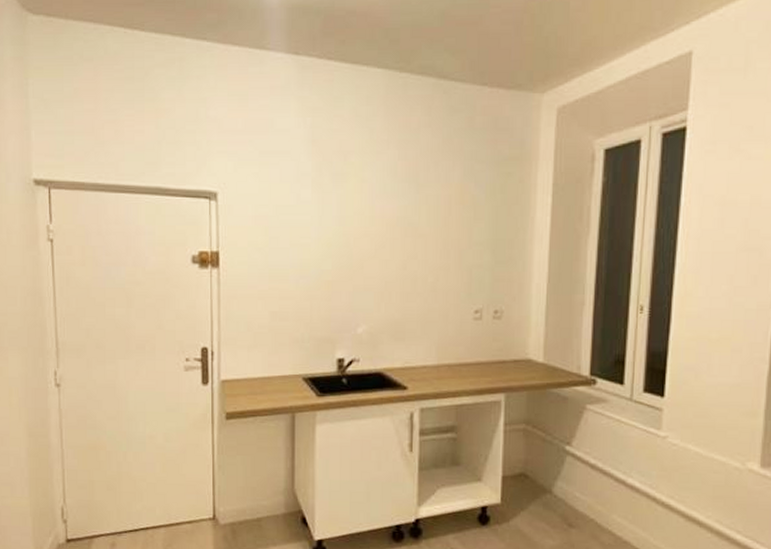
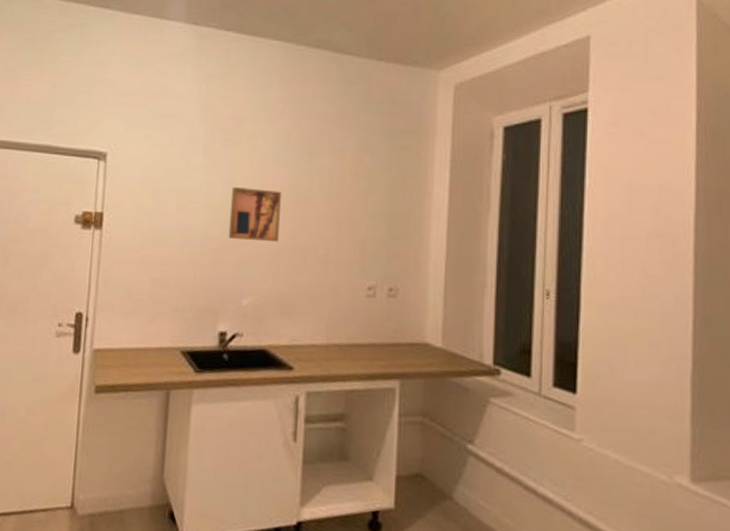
wall art: none [341,221,391,273] -> present [228,187,282,243]

